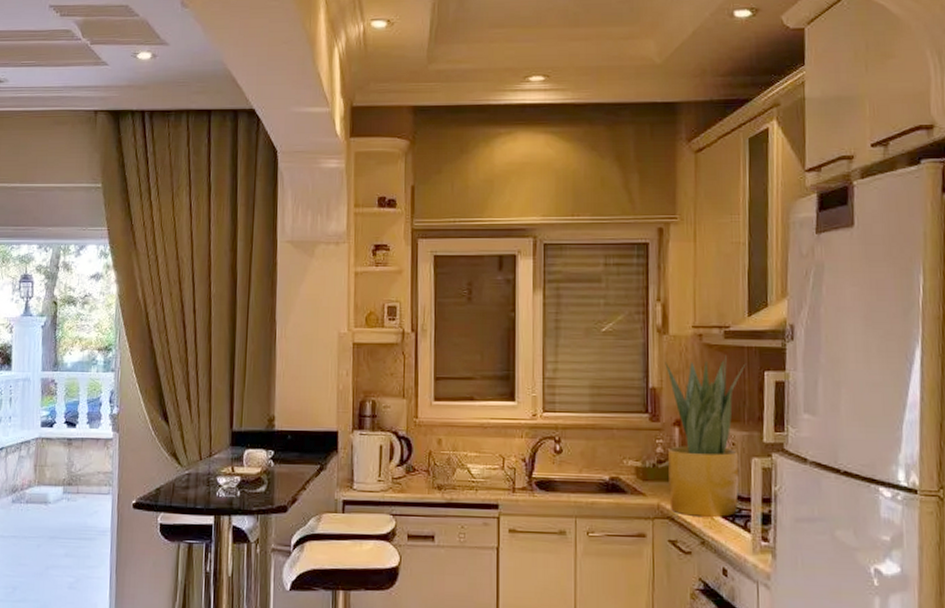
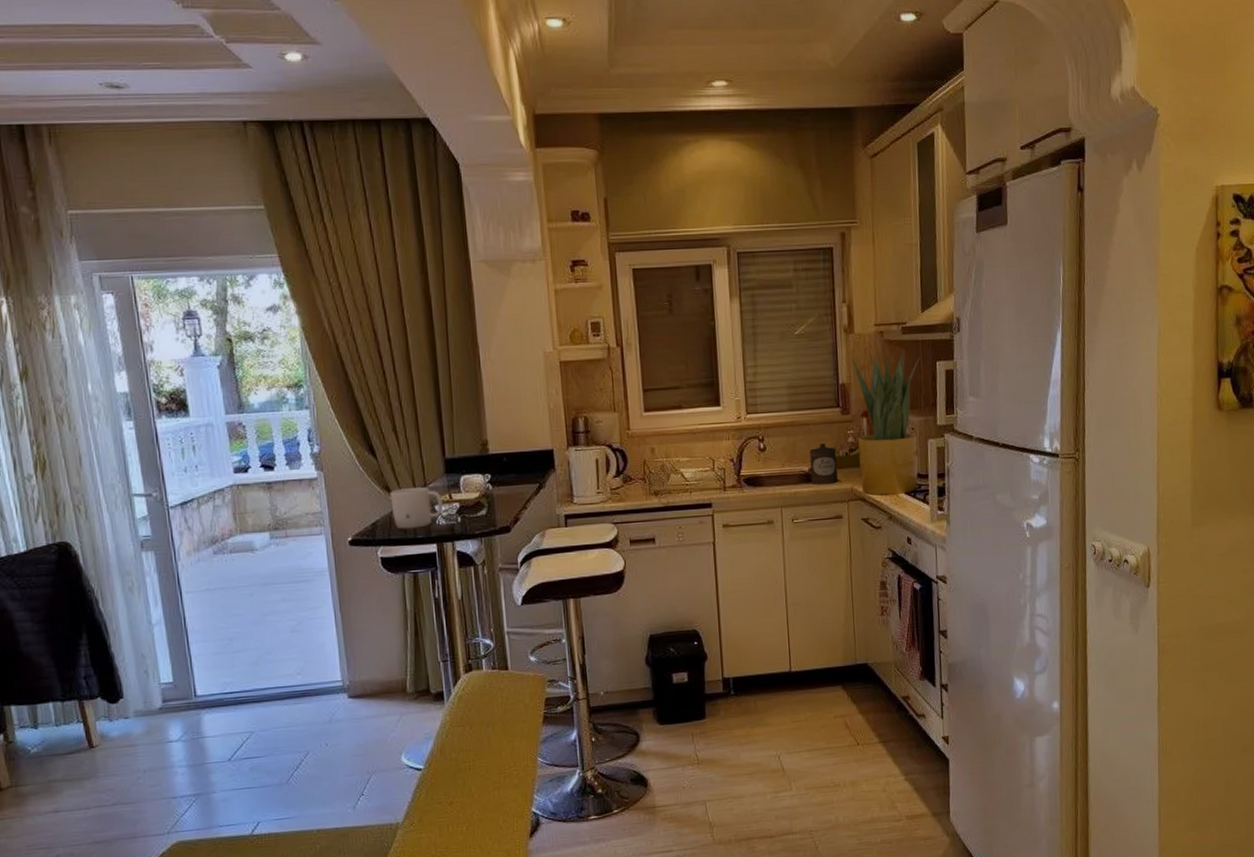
mug: none [176,456,226,498] -> present [390,486,444,530]
canister: none [611,451,642,498] -> present [809,443,838,485]

